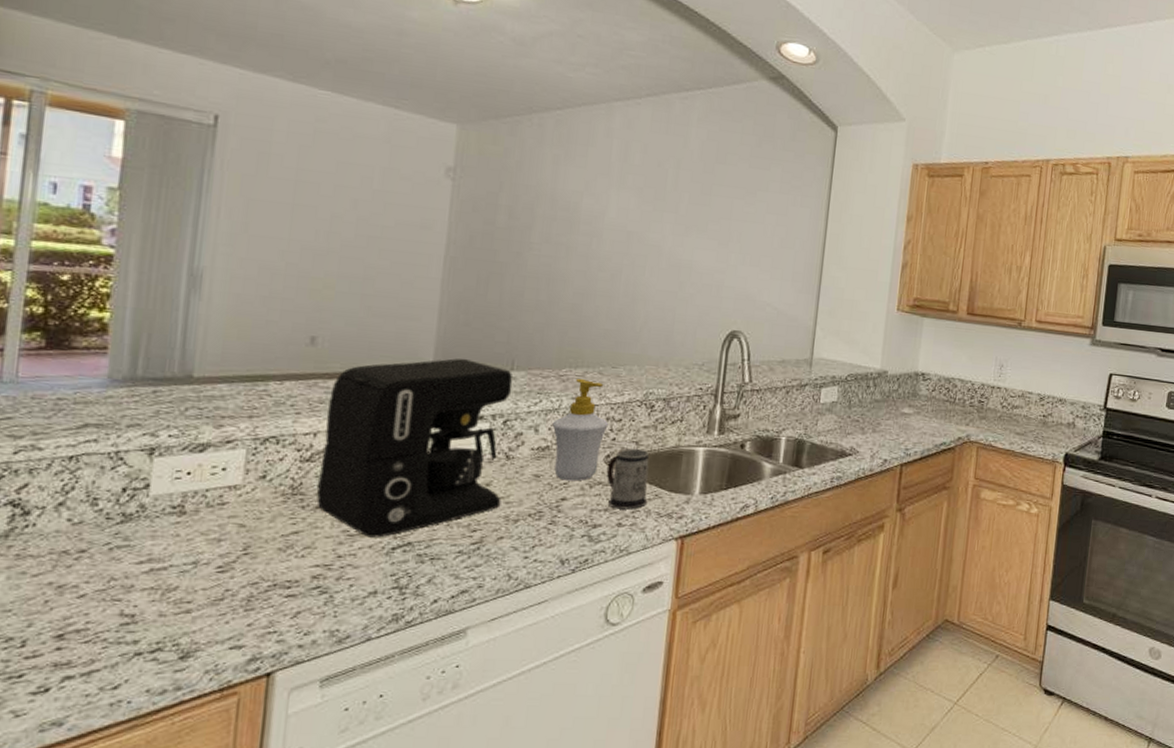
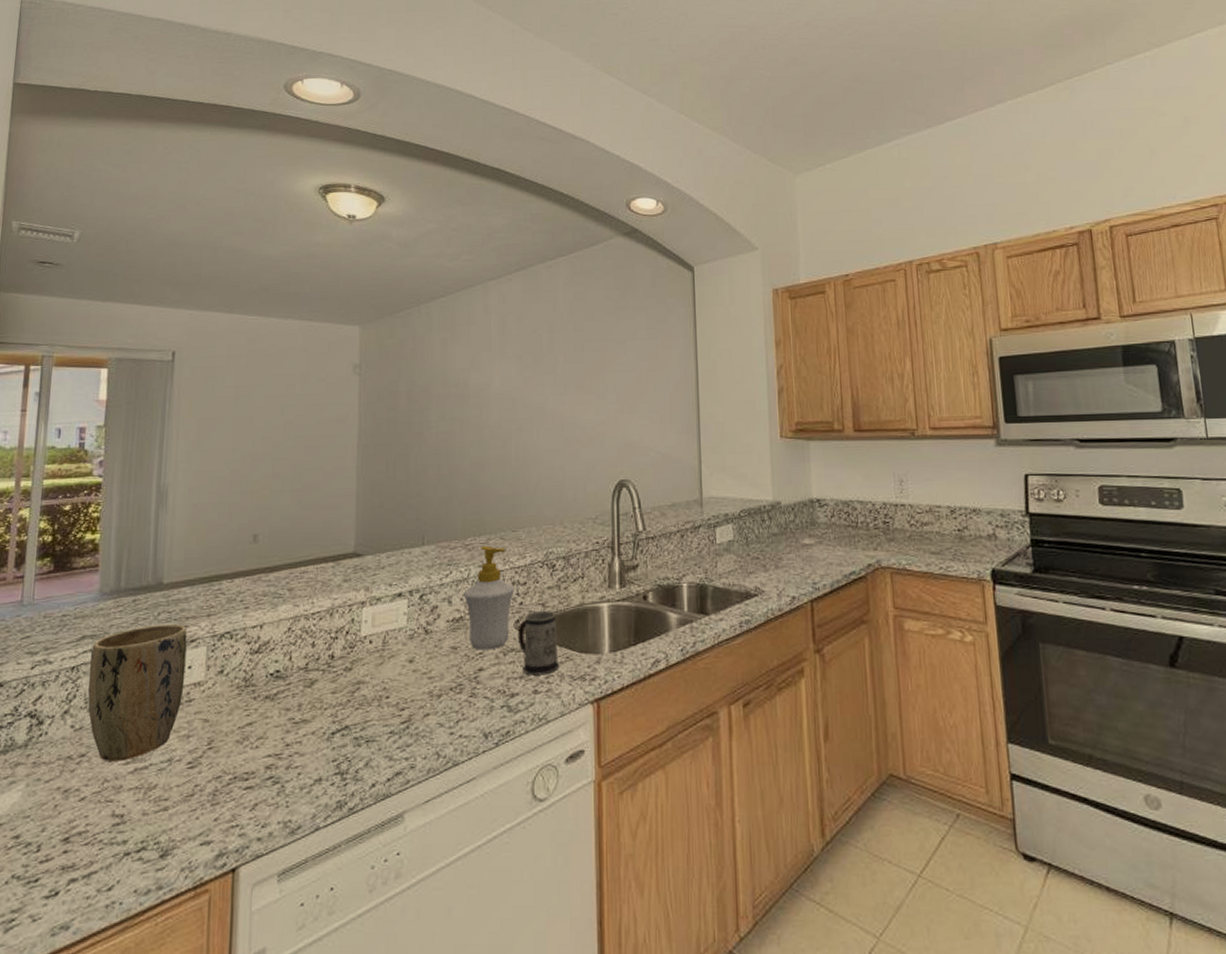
plant pot: none [90,420,223,560] -> present [88,624,187,761]
coffee maker: present [317,358,513,538] -> none [266,538,425,724]

